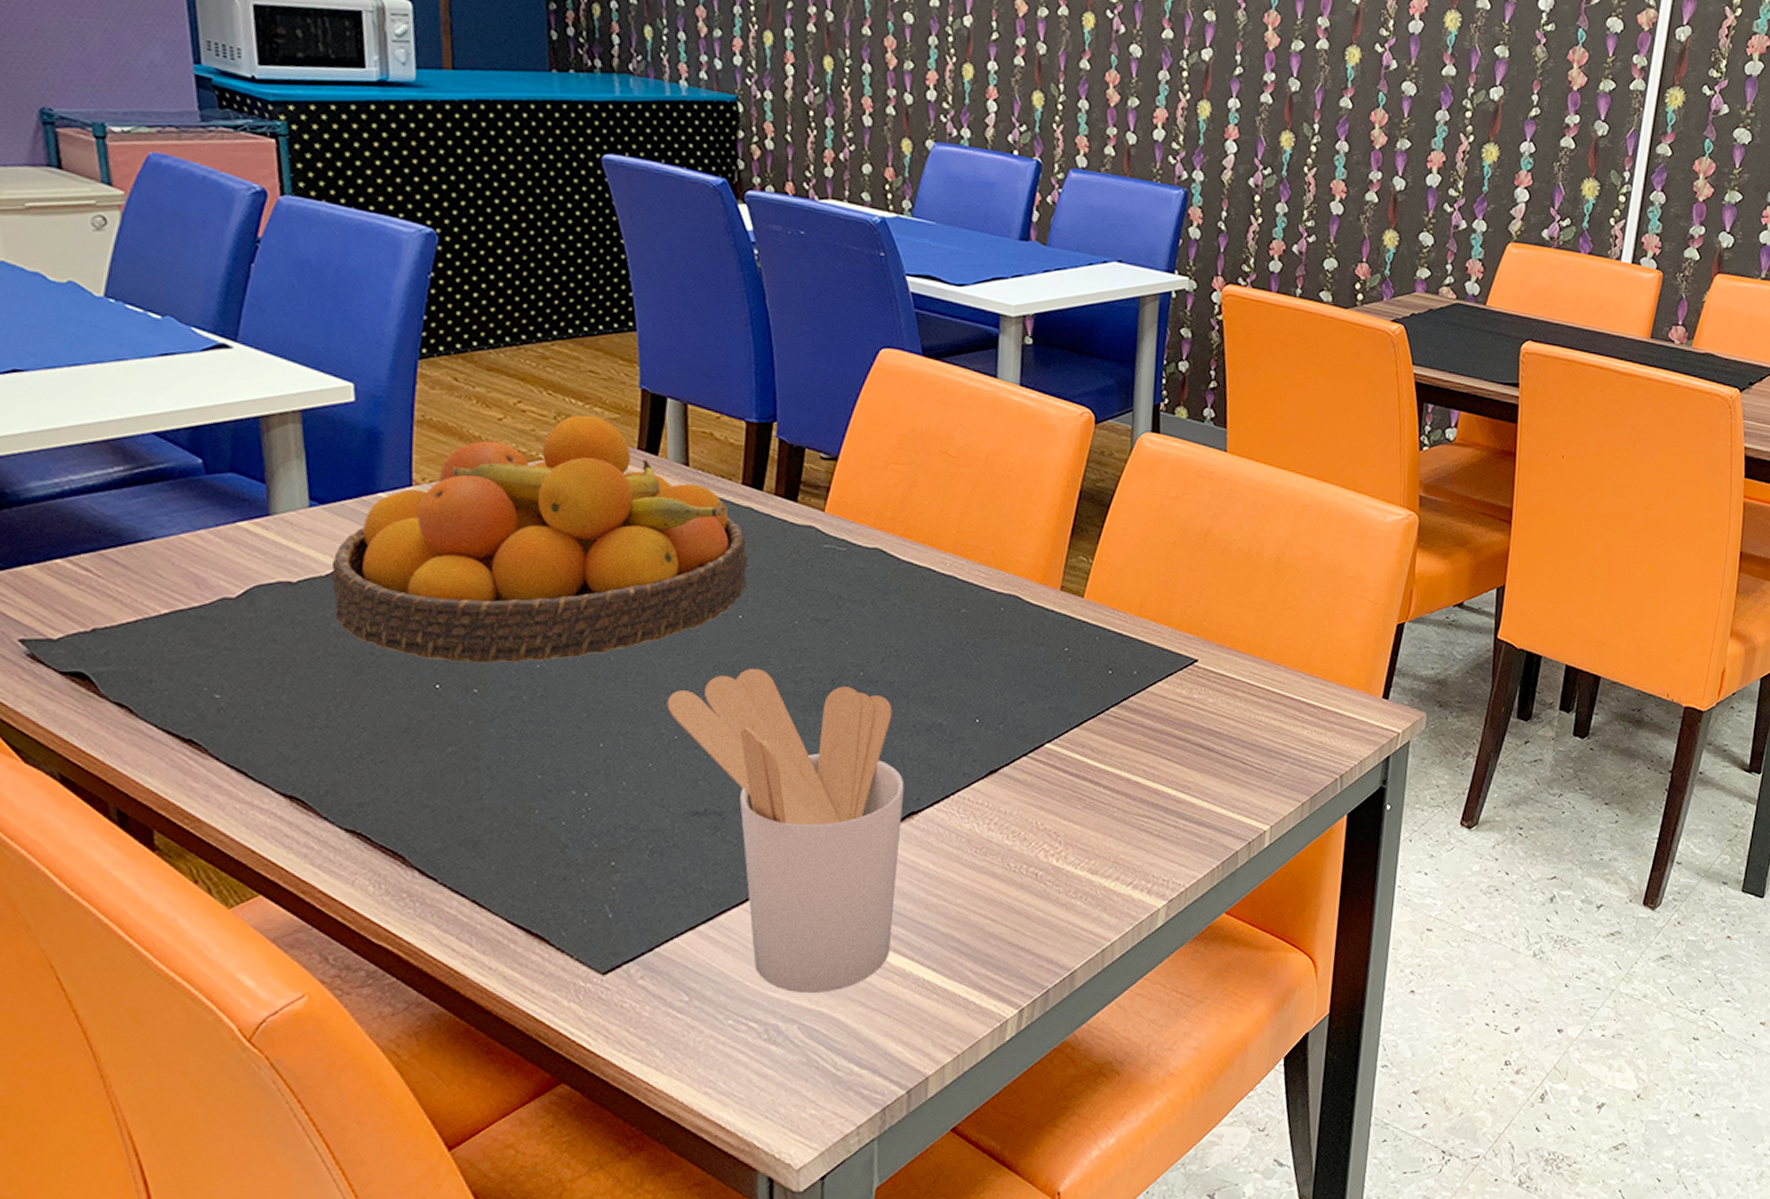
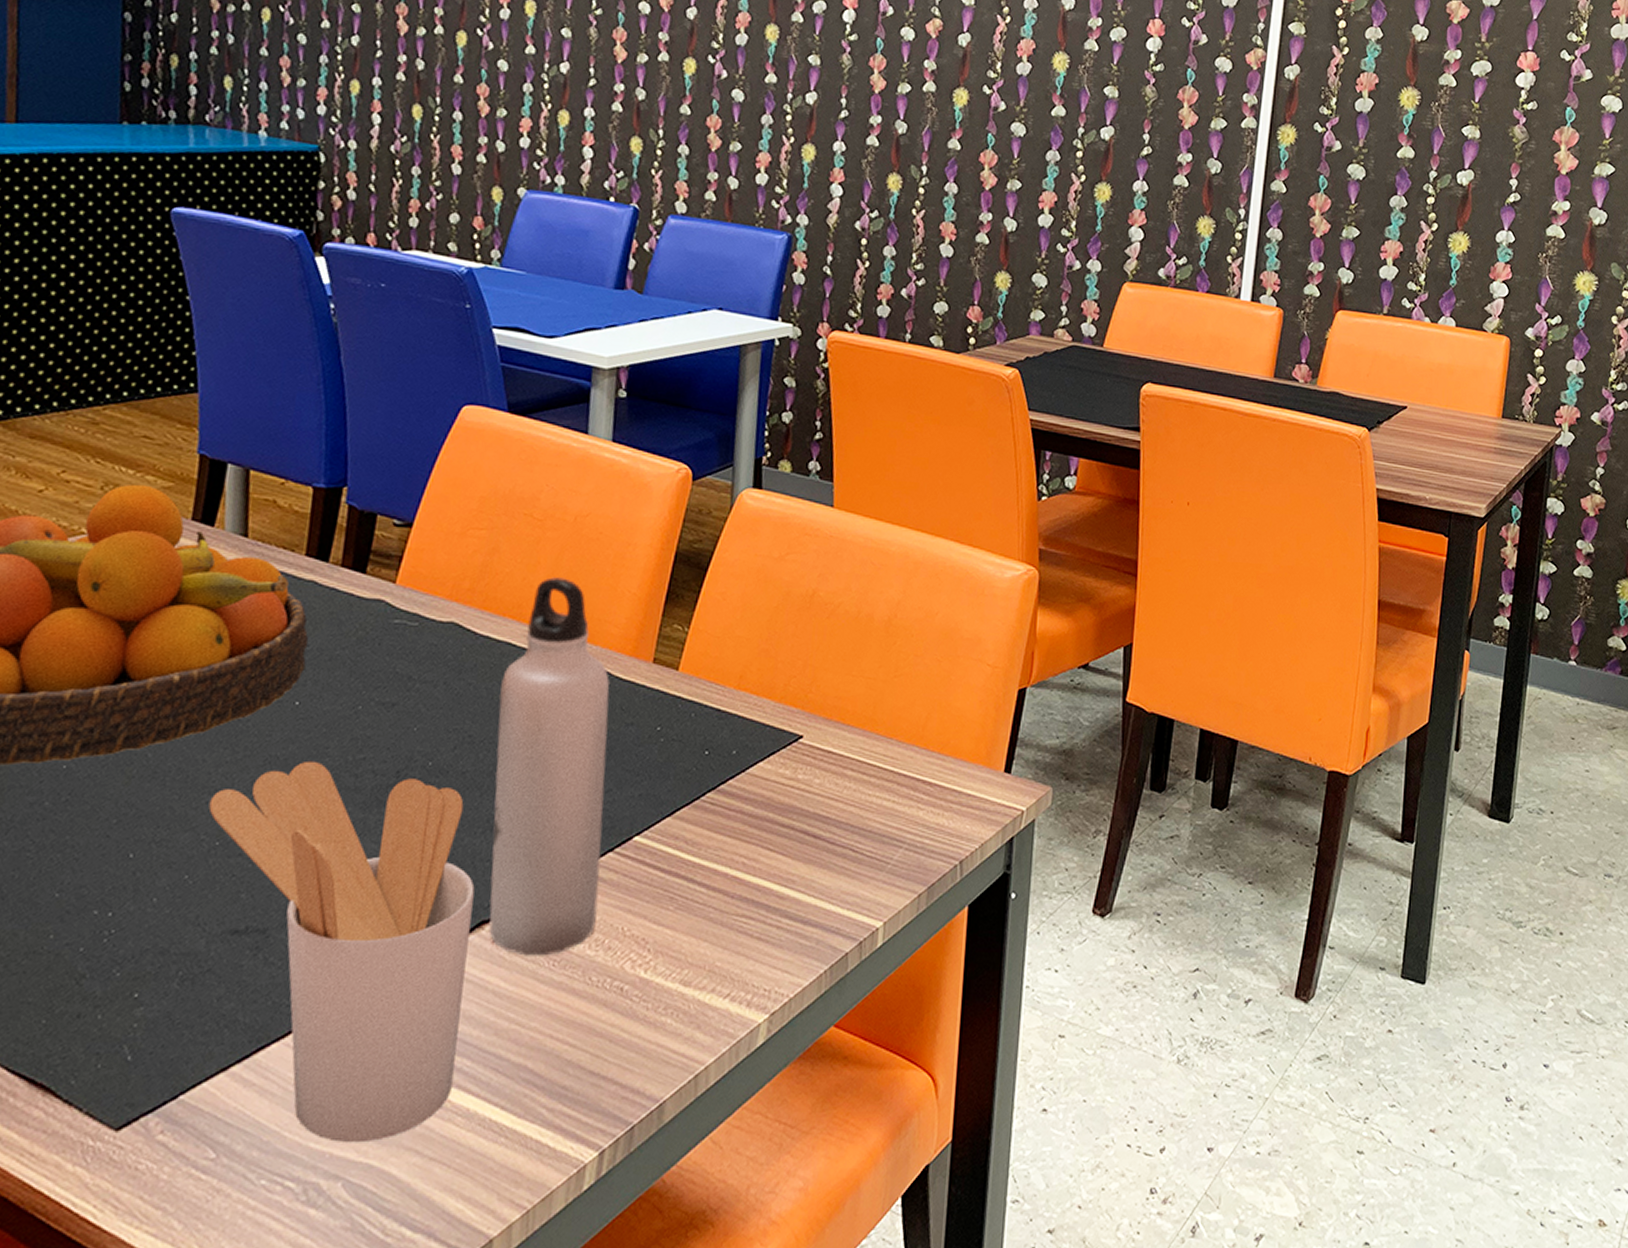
water bottle: none [918,510,1022,844] -> present [488,577,611,956]

